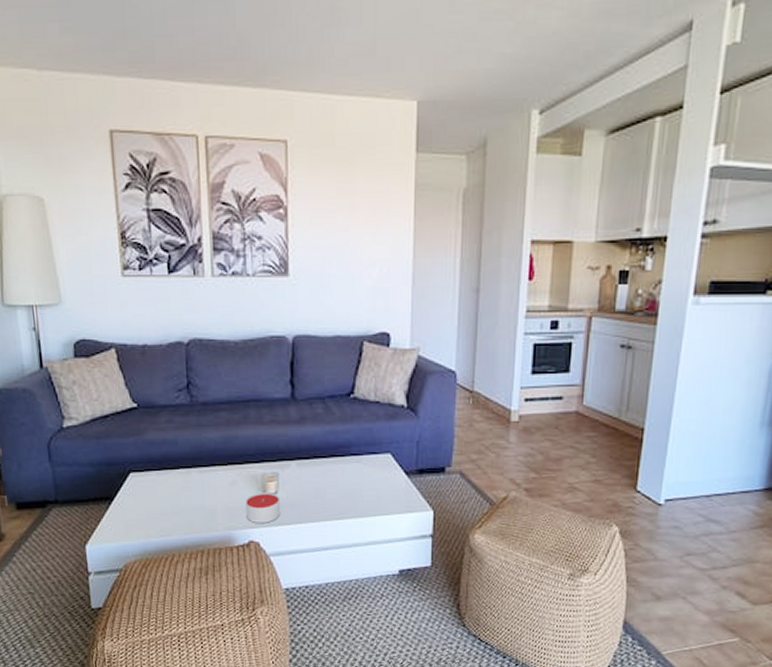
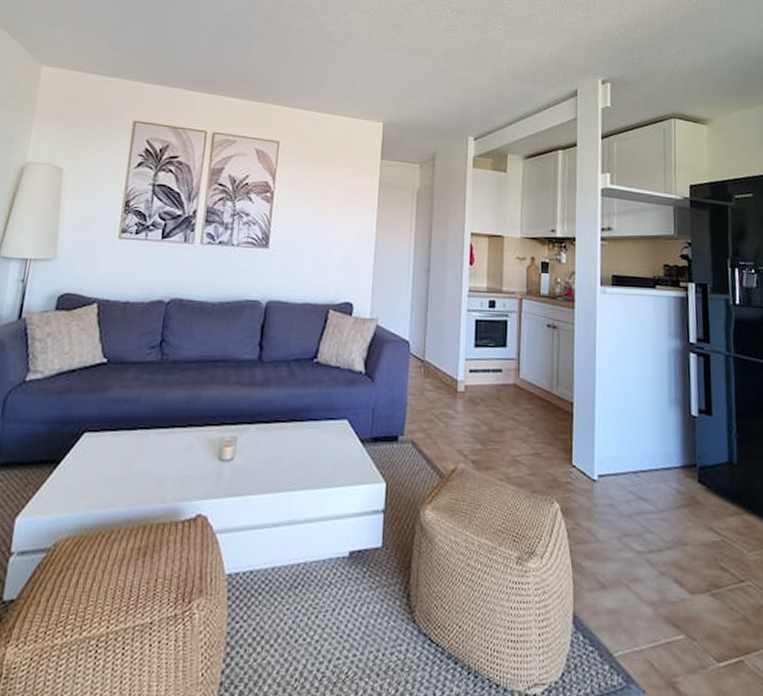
candle: present [246,491,281,523] -> none [198,457,234,494]

